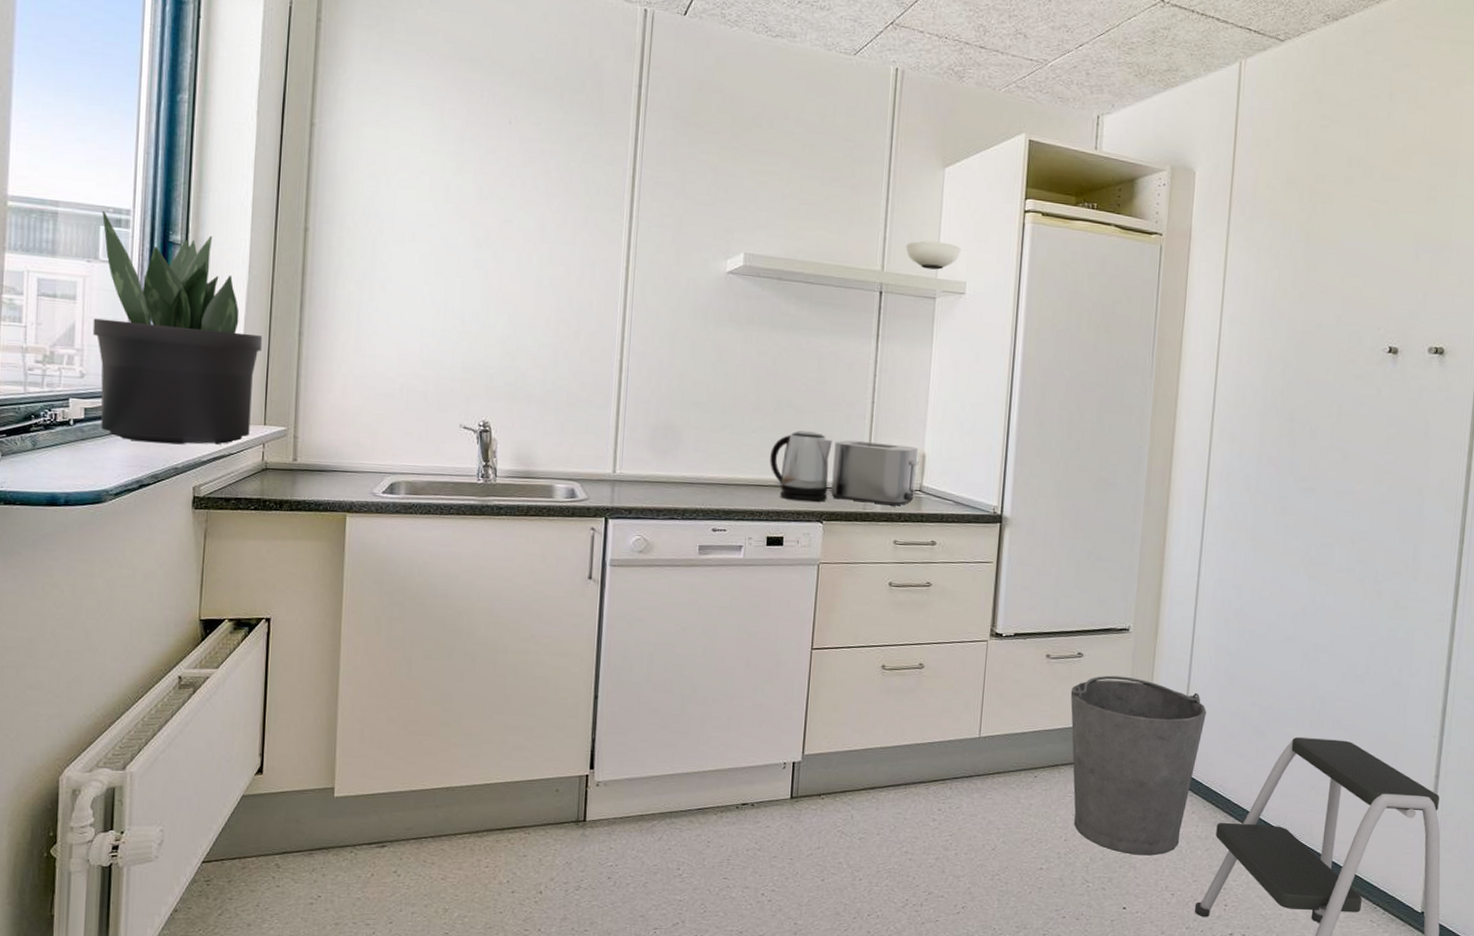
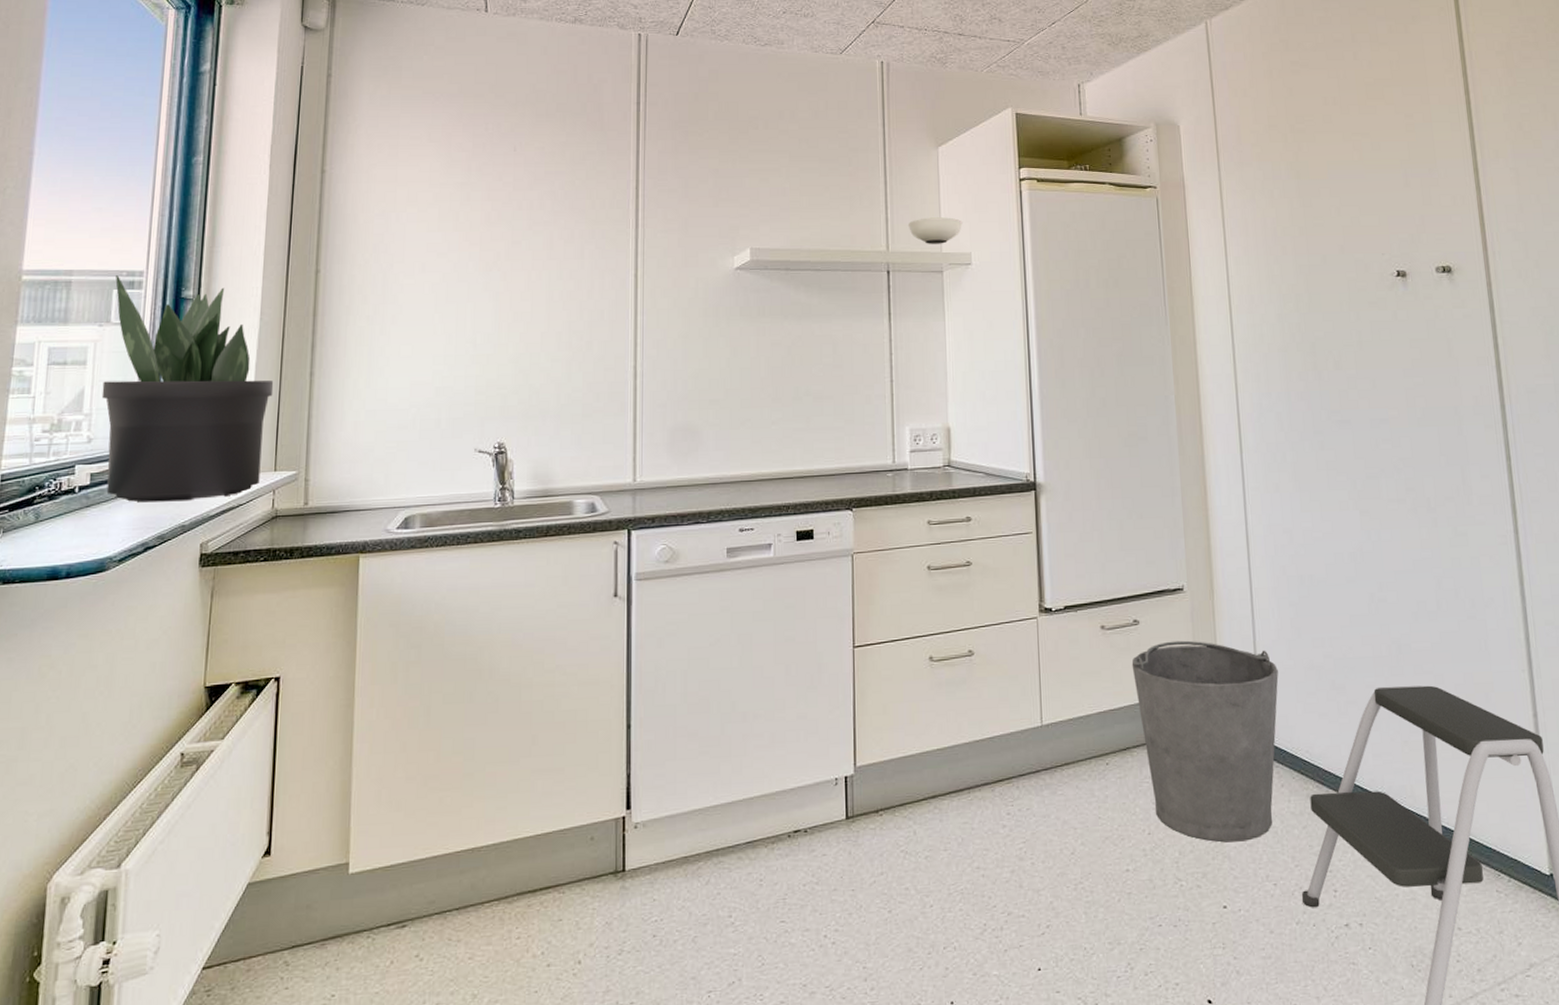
kettle: present [770,430,832,503] -> none [793,416,855,491]
toaster: present [830,440,919,506] -> none [857,420,945,485]

